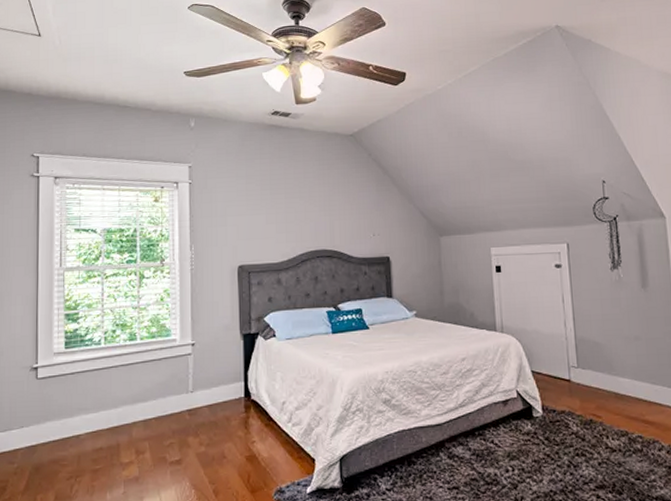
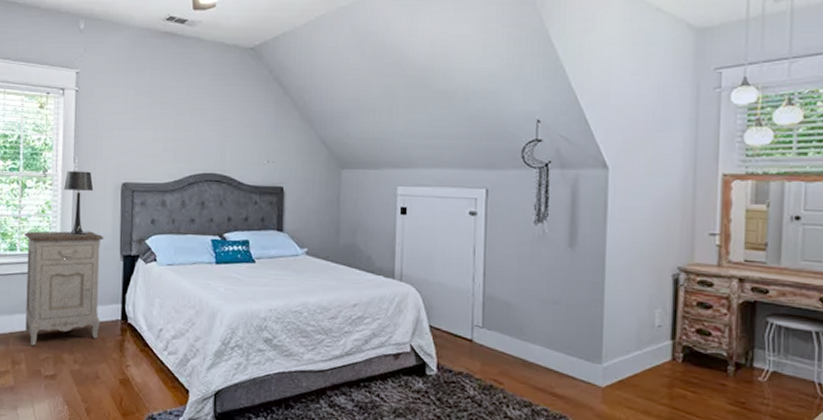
nightstand: none [143,314,224,433] -> present [24,231,104,346]
table lamp: none [182,257,211,320] -> present [64,170,94,236]

